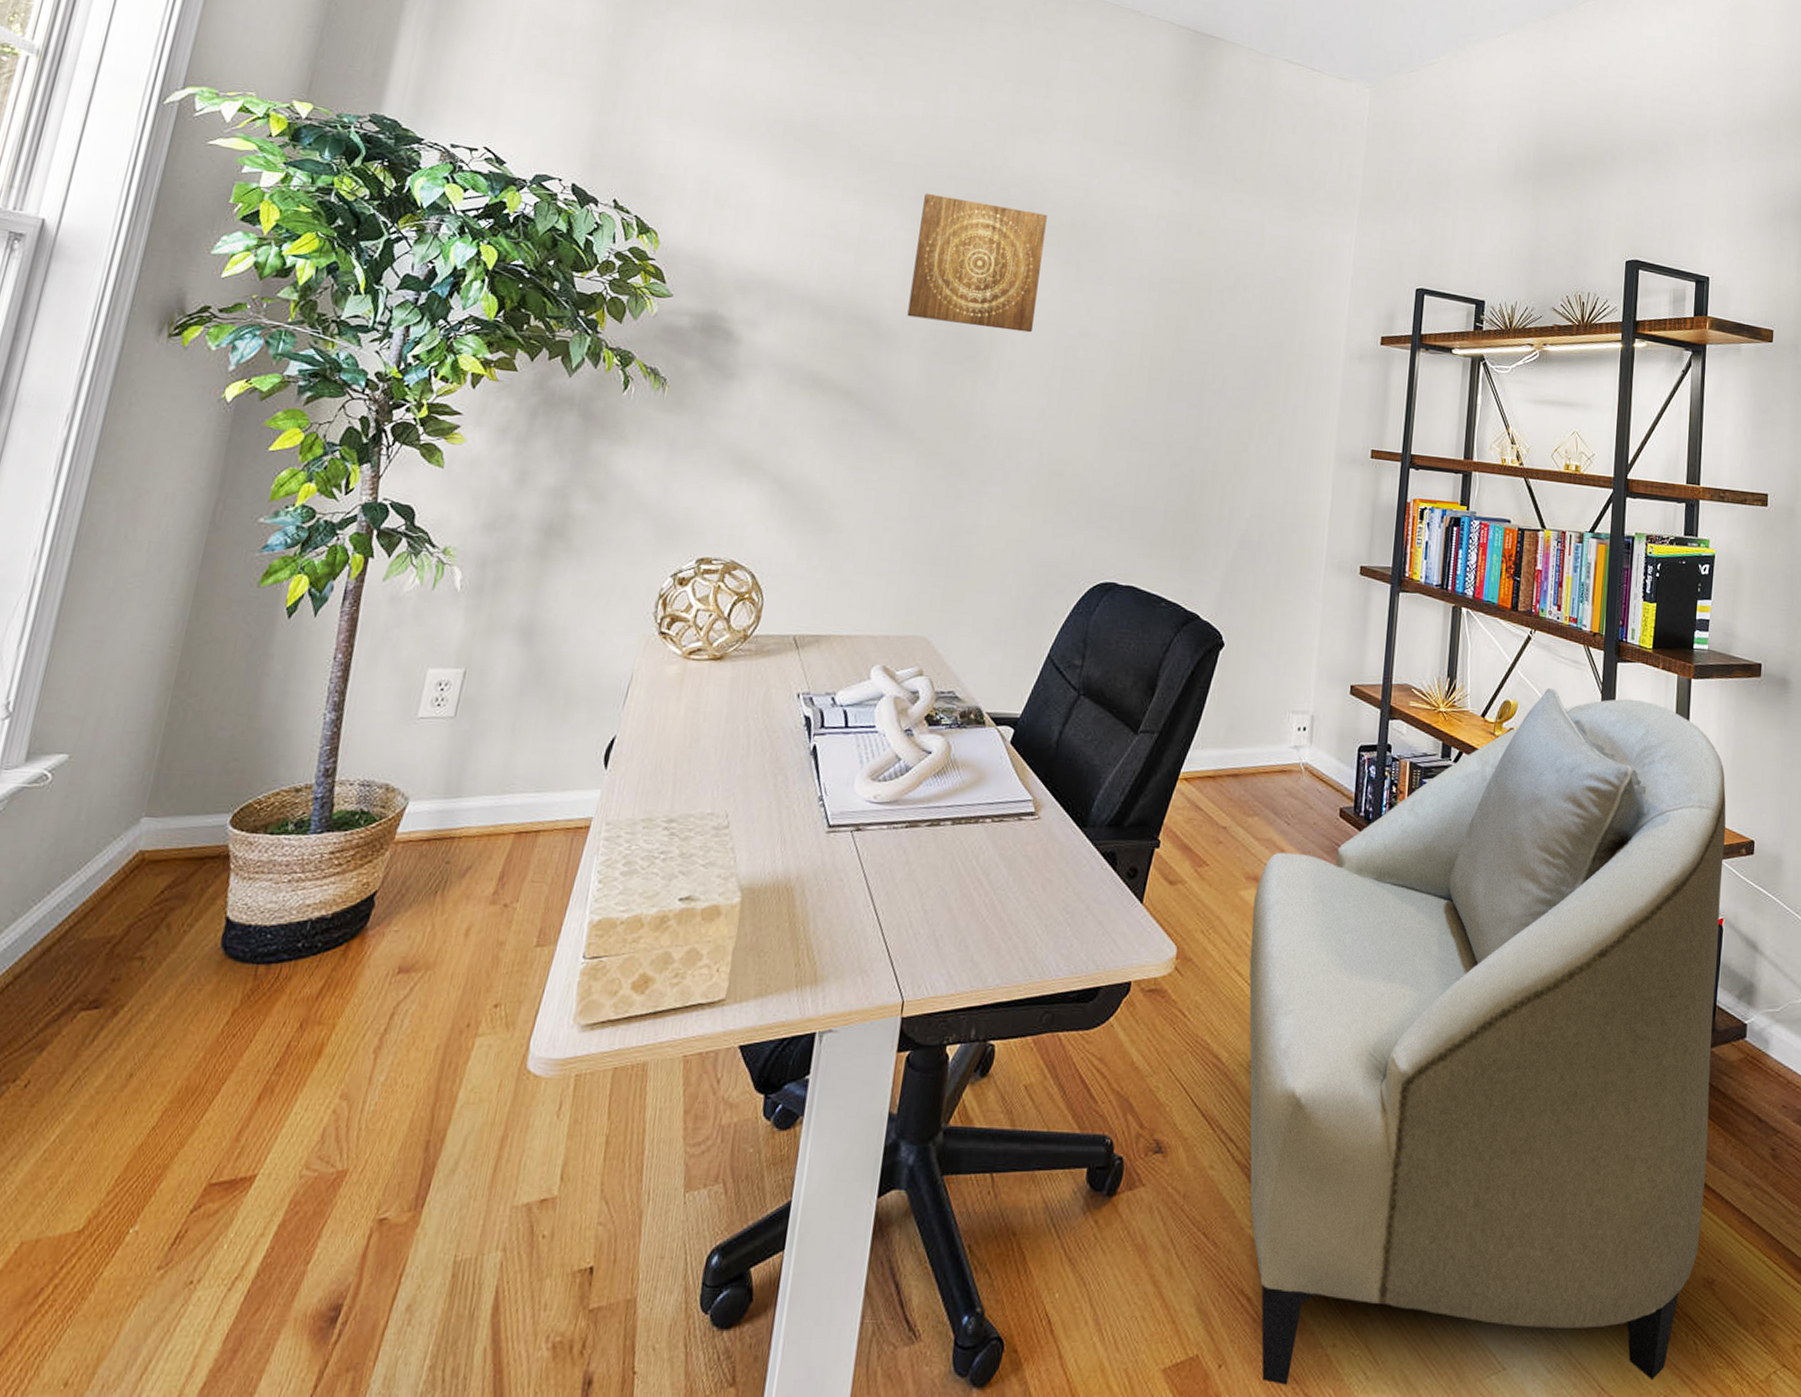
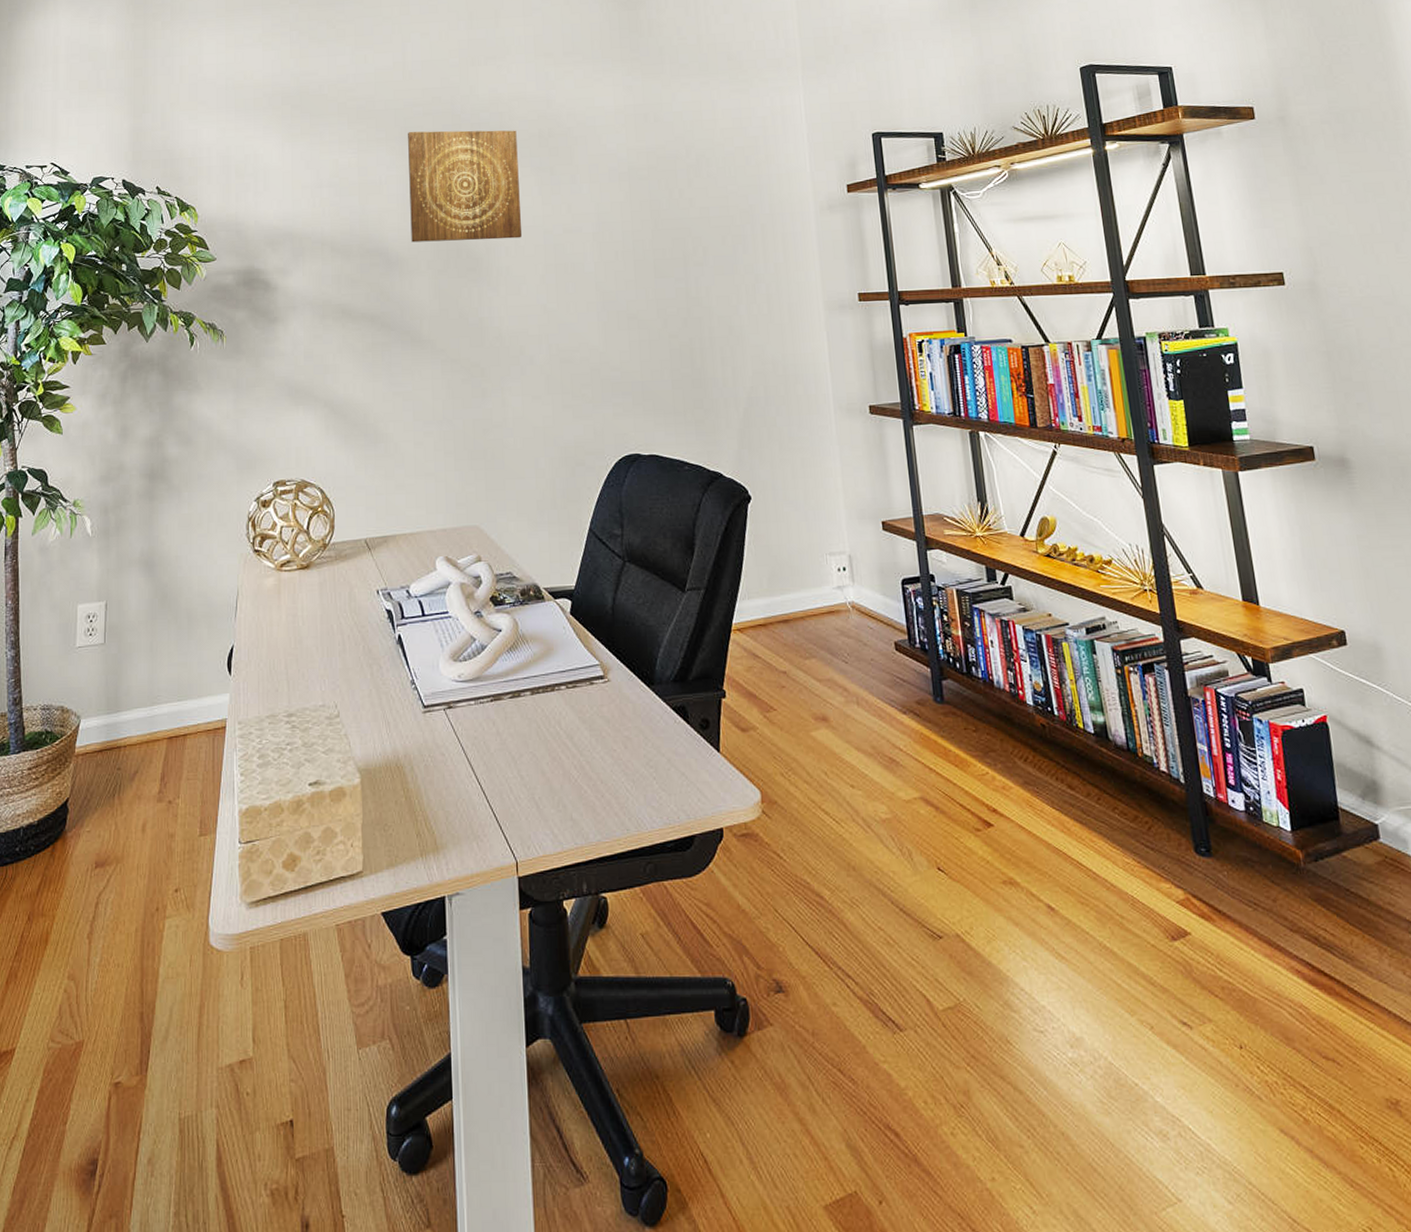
armchair: present [1249,687,1726,1386] -> none [826,499,1373,1222]

